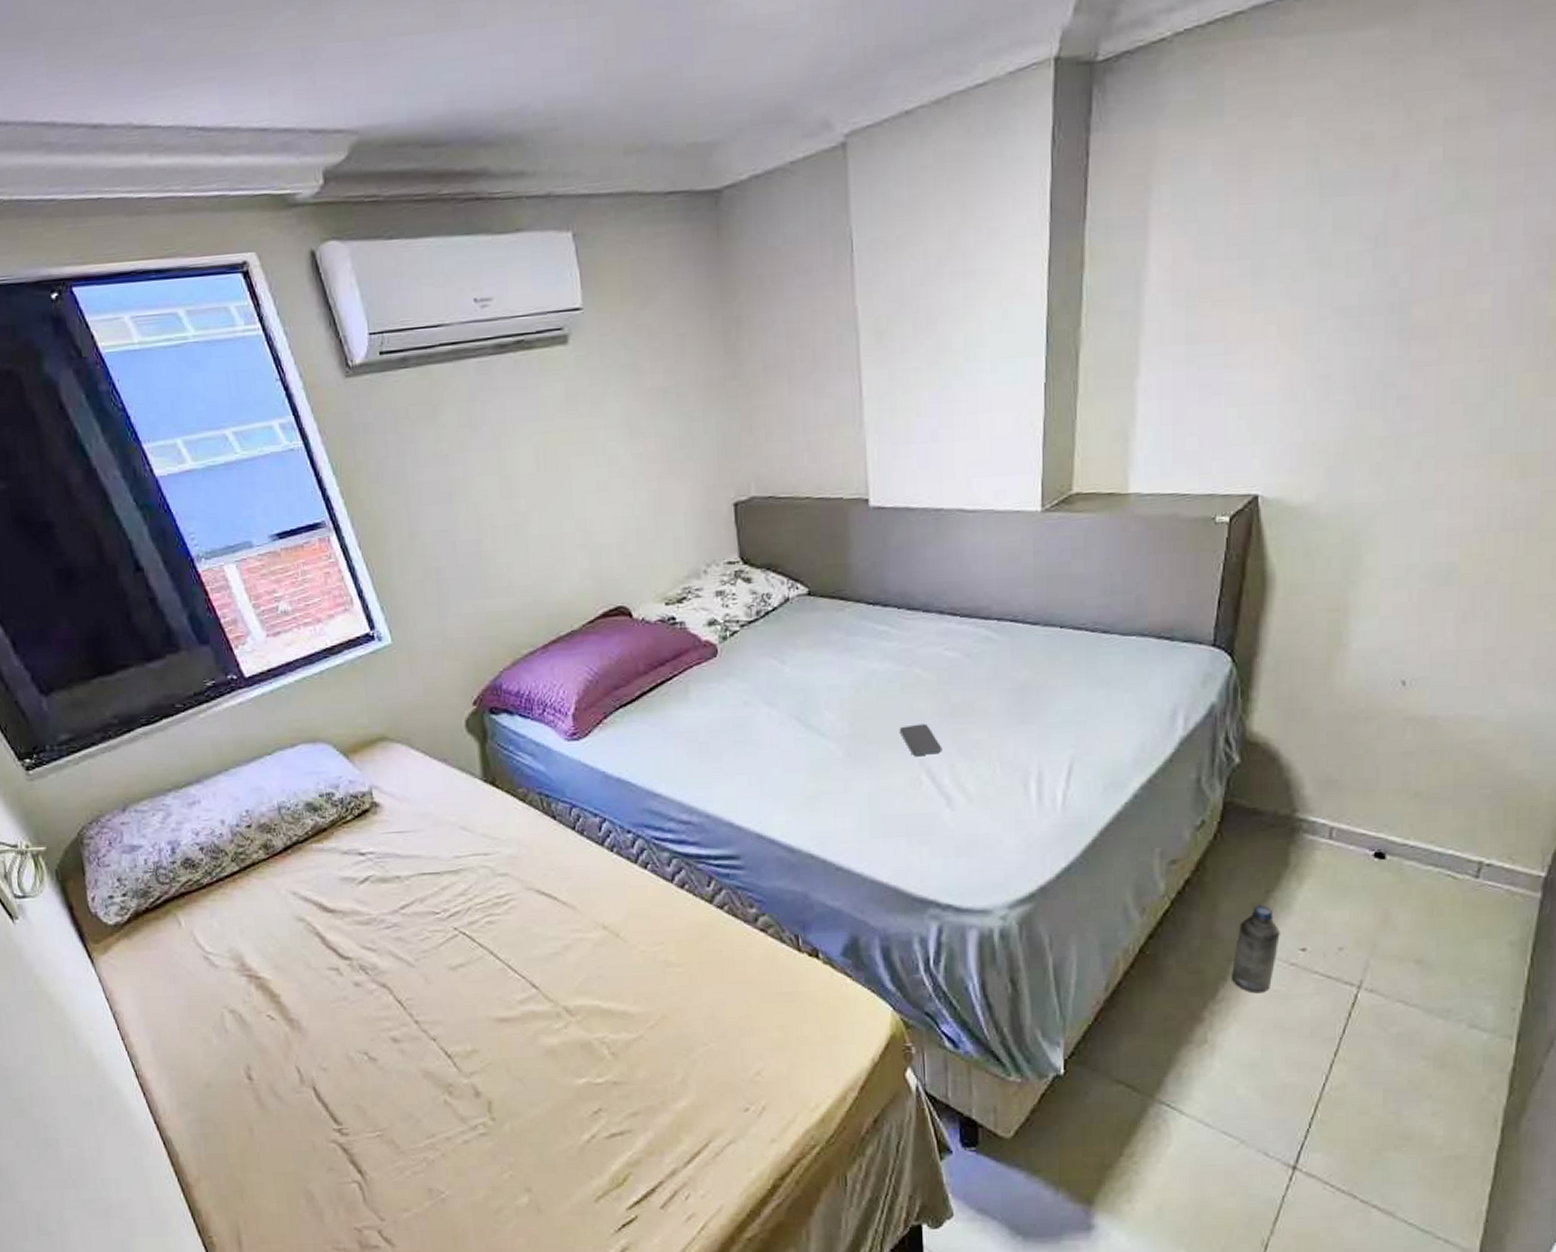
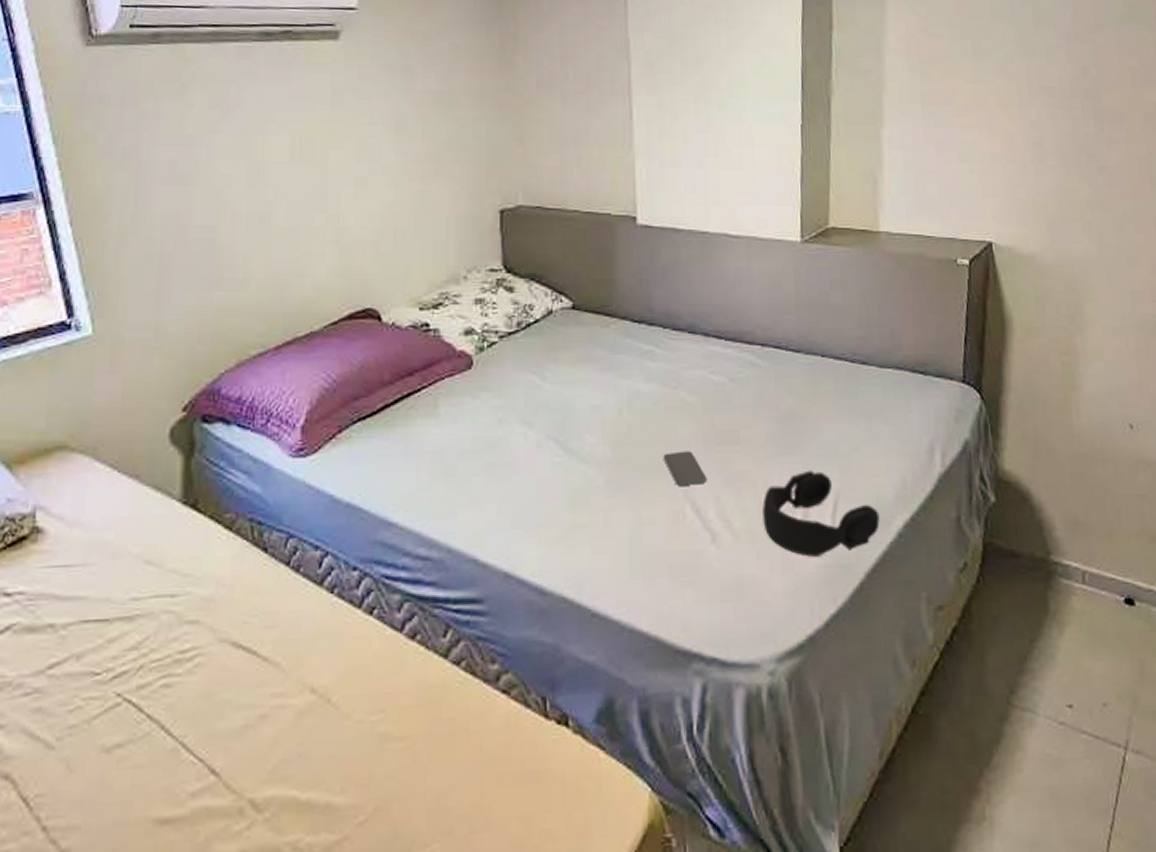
headphones: none [996,738,1115,817] -> present [762,470,880,557]
water bottle: present [1232,905,1280,994] -> none [1004,656,1047,759]

